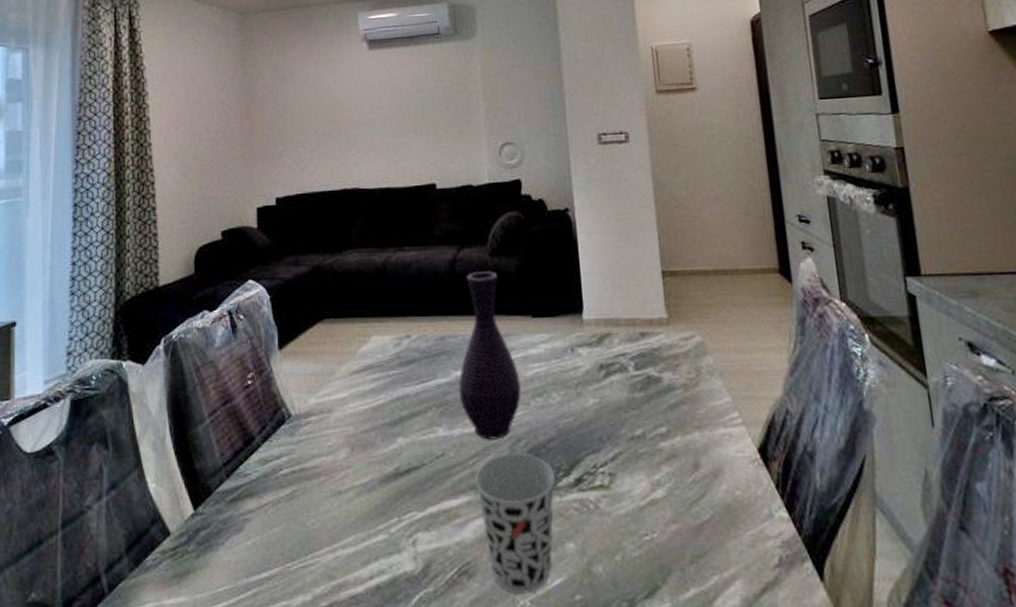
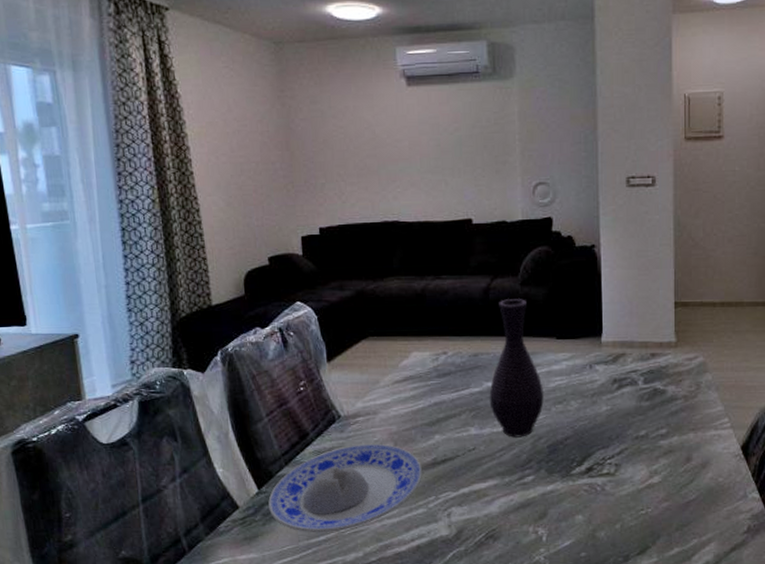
plate: none [205,449,383,567] -> present [268,443,422,532]
cup: present [474,453,556,594] -> none [501,448,570,552]

